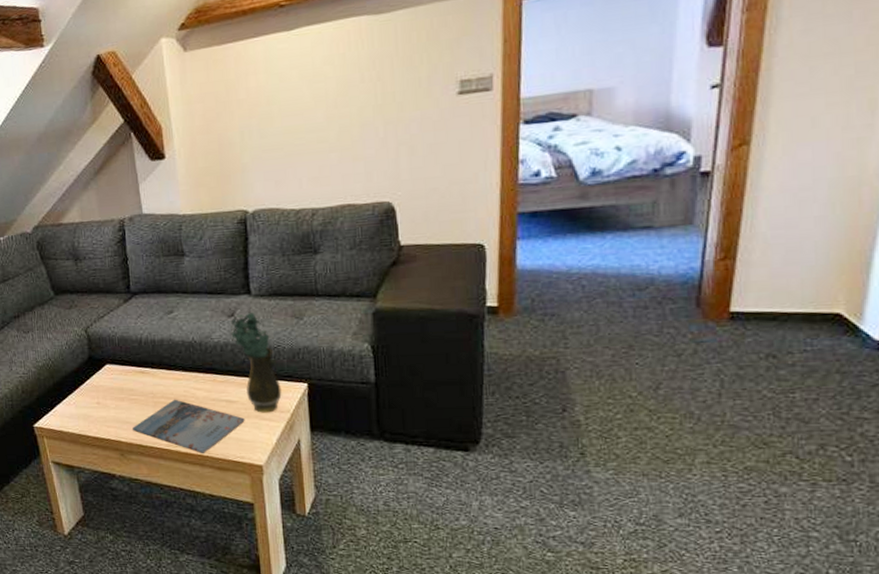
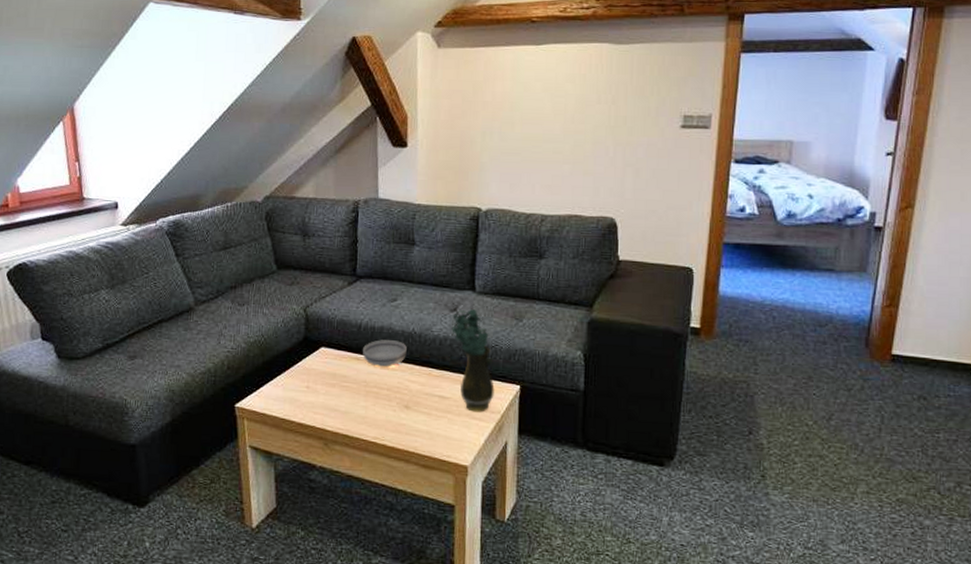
magazine: present [133,399,245,455] -> none [340,390,456,450]
bowl: none [146,351,189,379] -> present [363,340,407,369]

